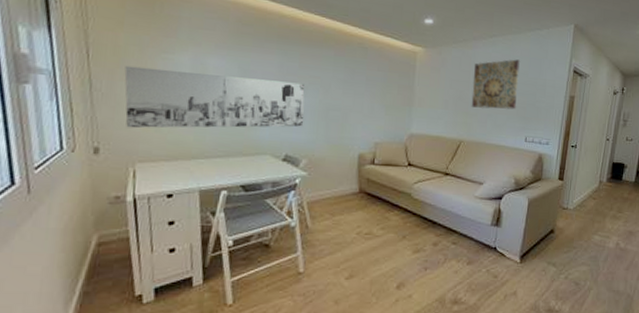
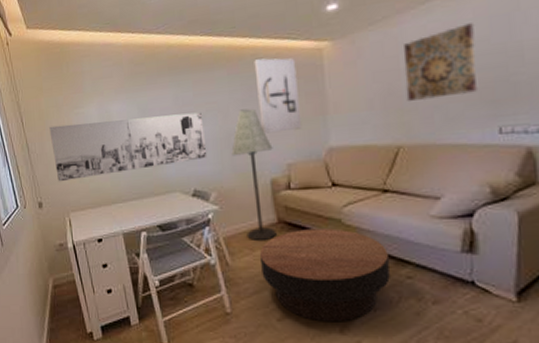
floor lamp: none [327,88,365,208] -> present [231,108,277,242]
coffee table: none [338,200,442,280] -> present [260,228,390,322]
wall art: none [357,48,395,115] -> present [254,58,302,134]

